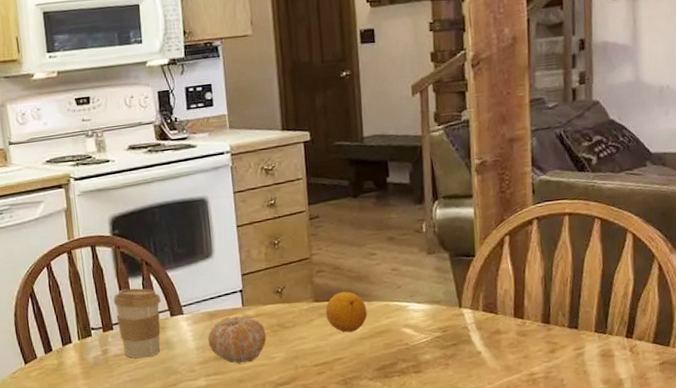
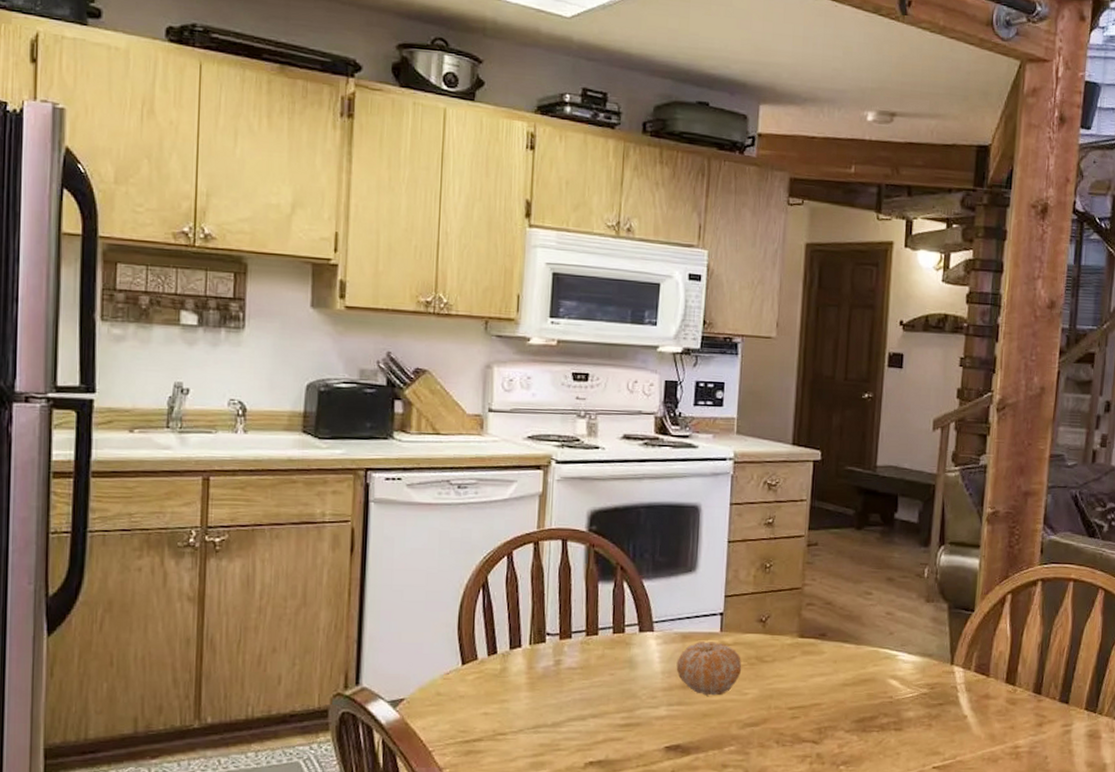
coffee cup: present [113,288,161,359] -> none [577,593,632,675]
fruit: present [326,291,367,333] -> none [810,630,854,676]

